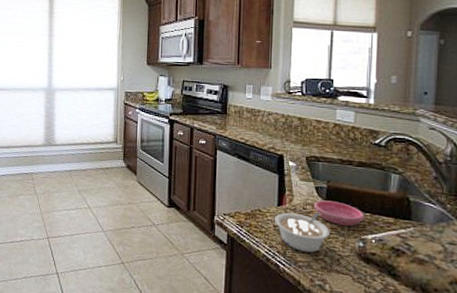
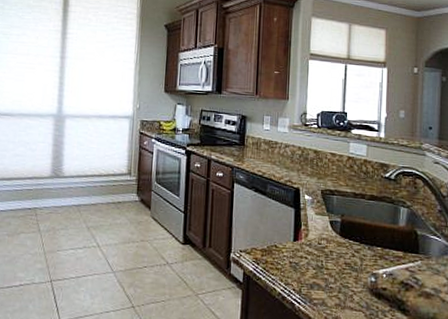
legume: present [275,212,330,253] -> none [291,247,344,289]
saucer: present [313,200,365,226] -> none [328,234,376,261]

